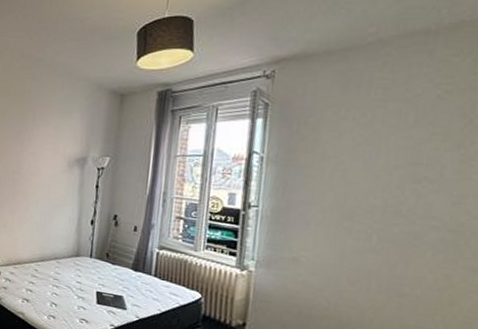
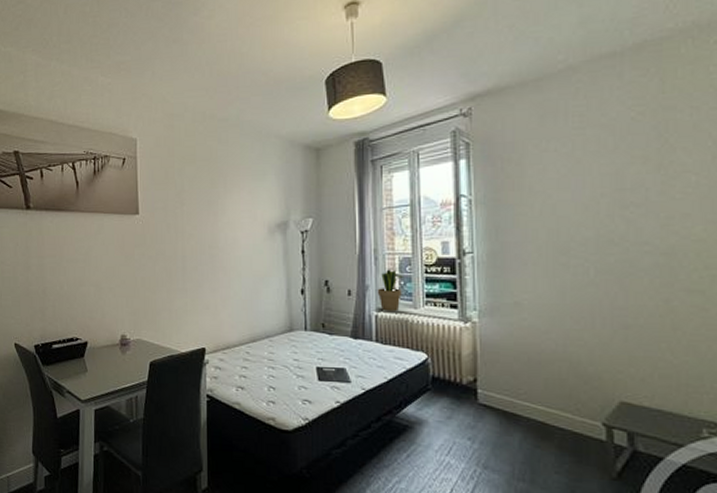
potted plant: none [161,212,189,252] -> present [377,269,405,312]

